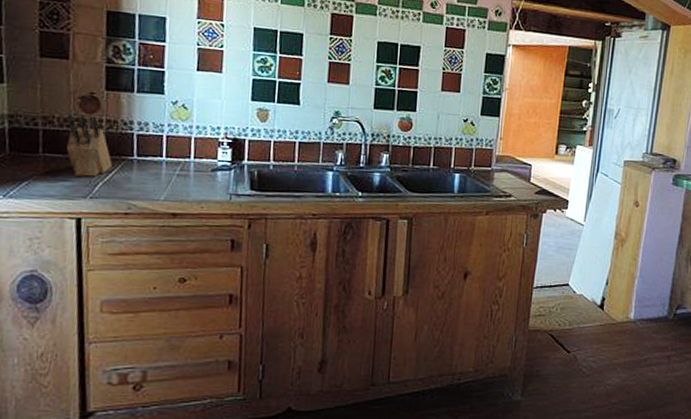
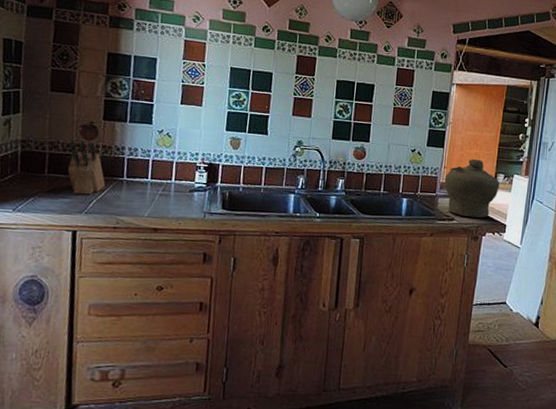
jar: none [500,128,561,194] -> present [444,158,500,219]

